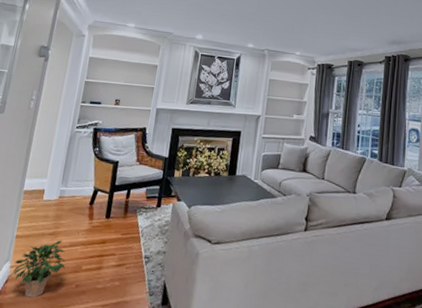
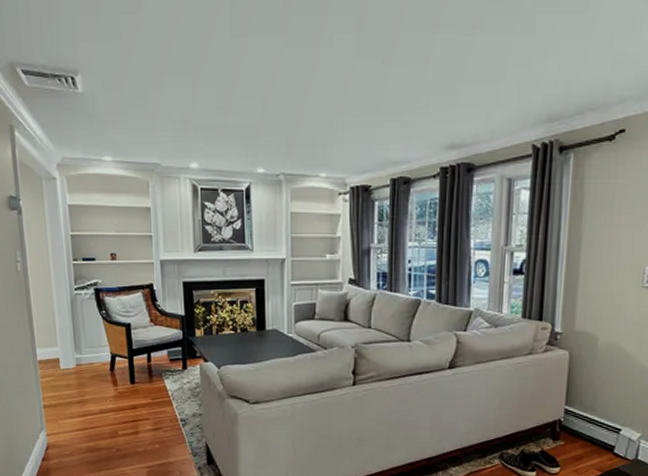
potted plant: present [10,240,66,298] -> none [49,408,101,462]

